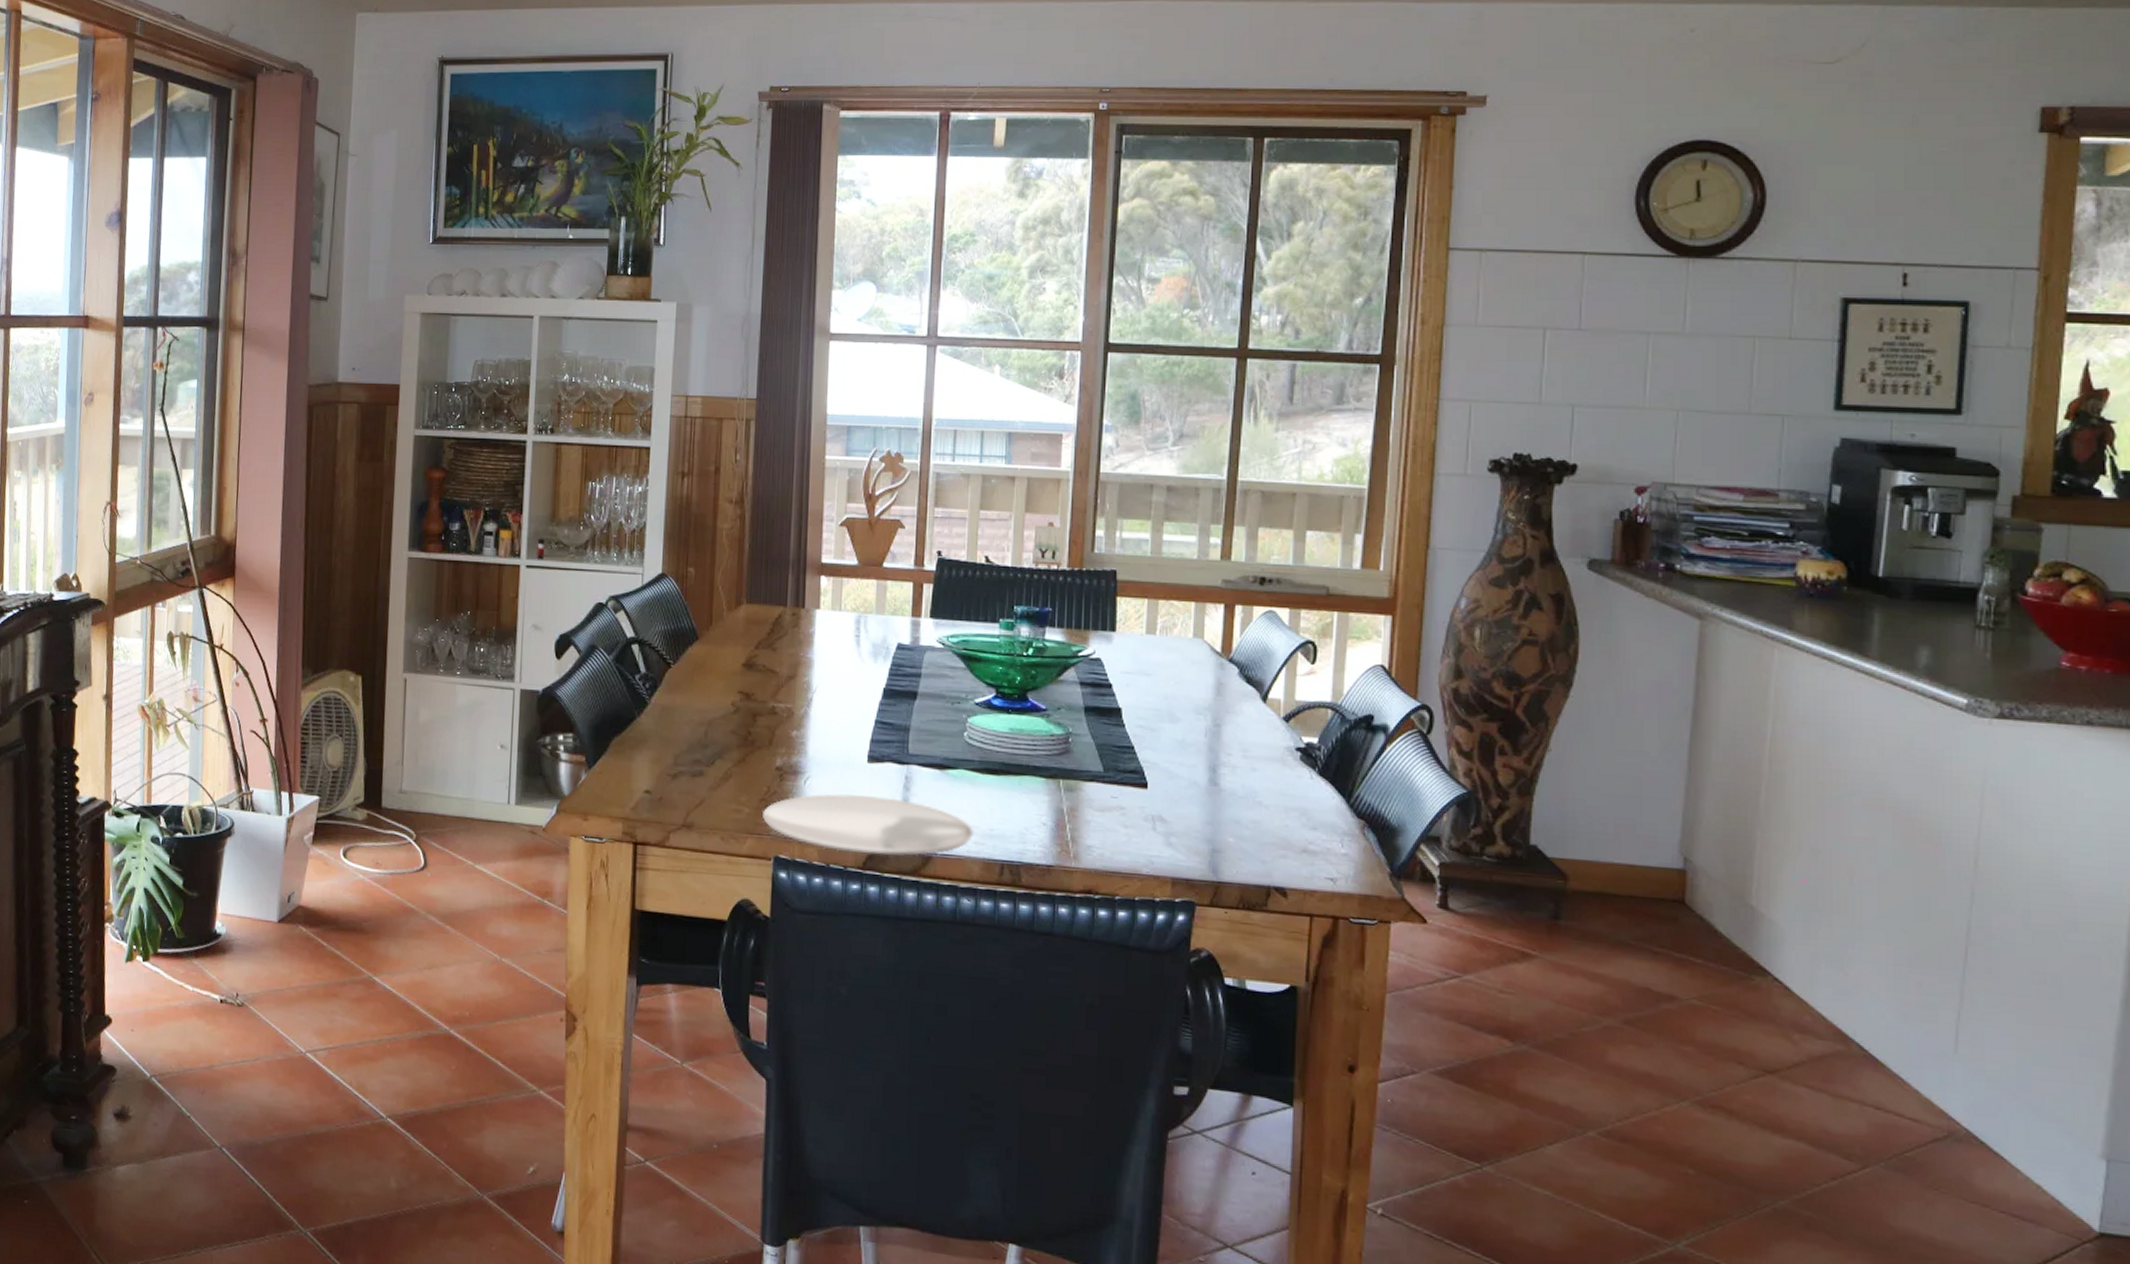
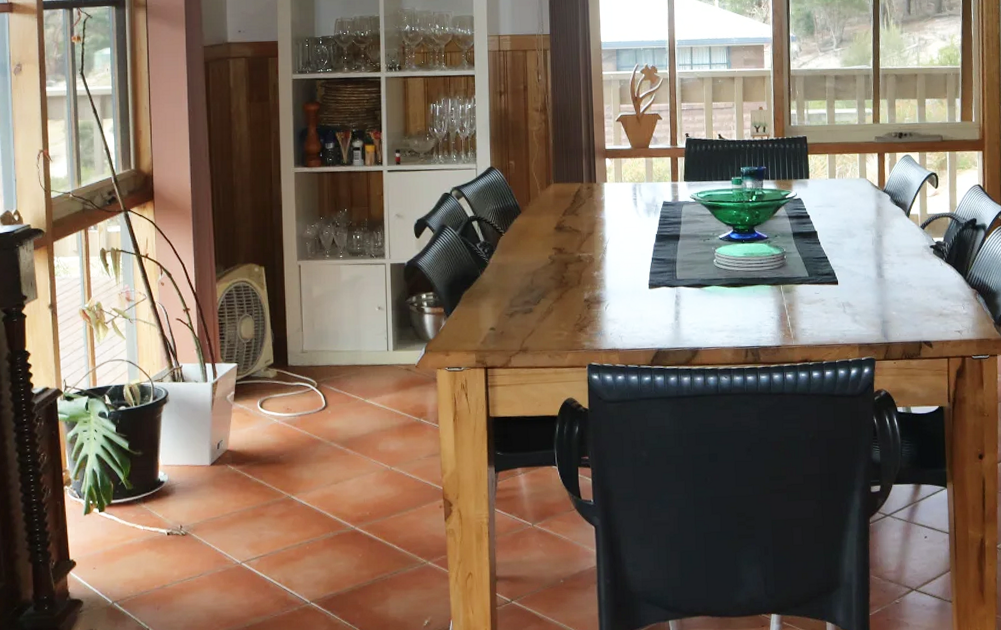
plate: present [763,793,975,856] -> none [577,311,726,355]

